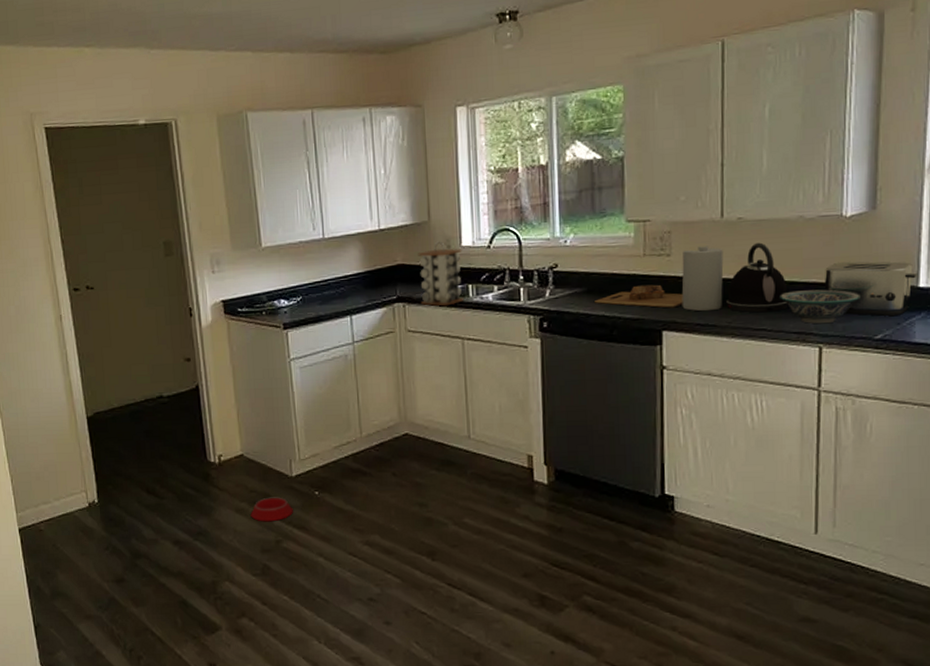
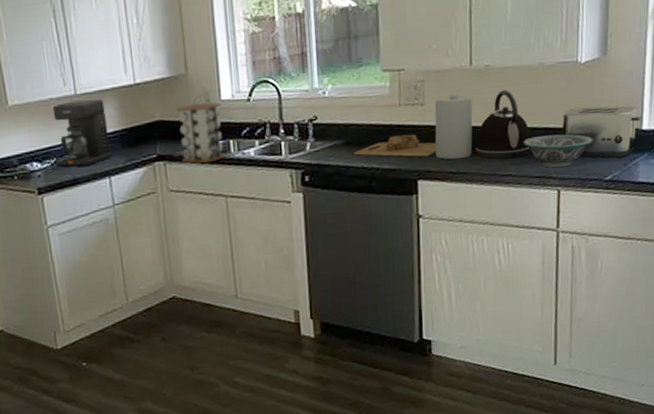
pet bowl: present [250,497,293,522] -> none [15,371,61,399]
coffee maker: none [301,242,354,305] -> present [52,98,112,167]

